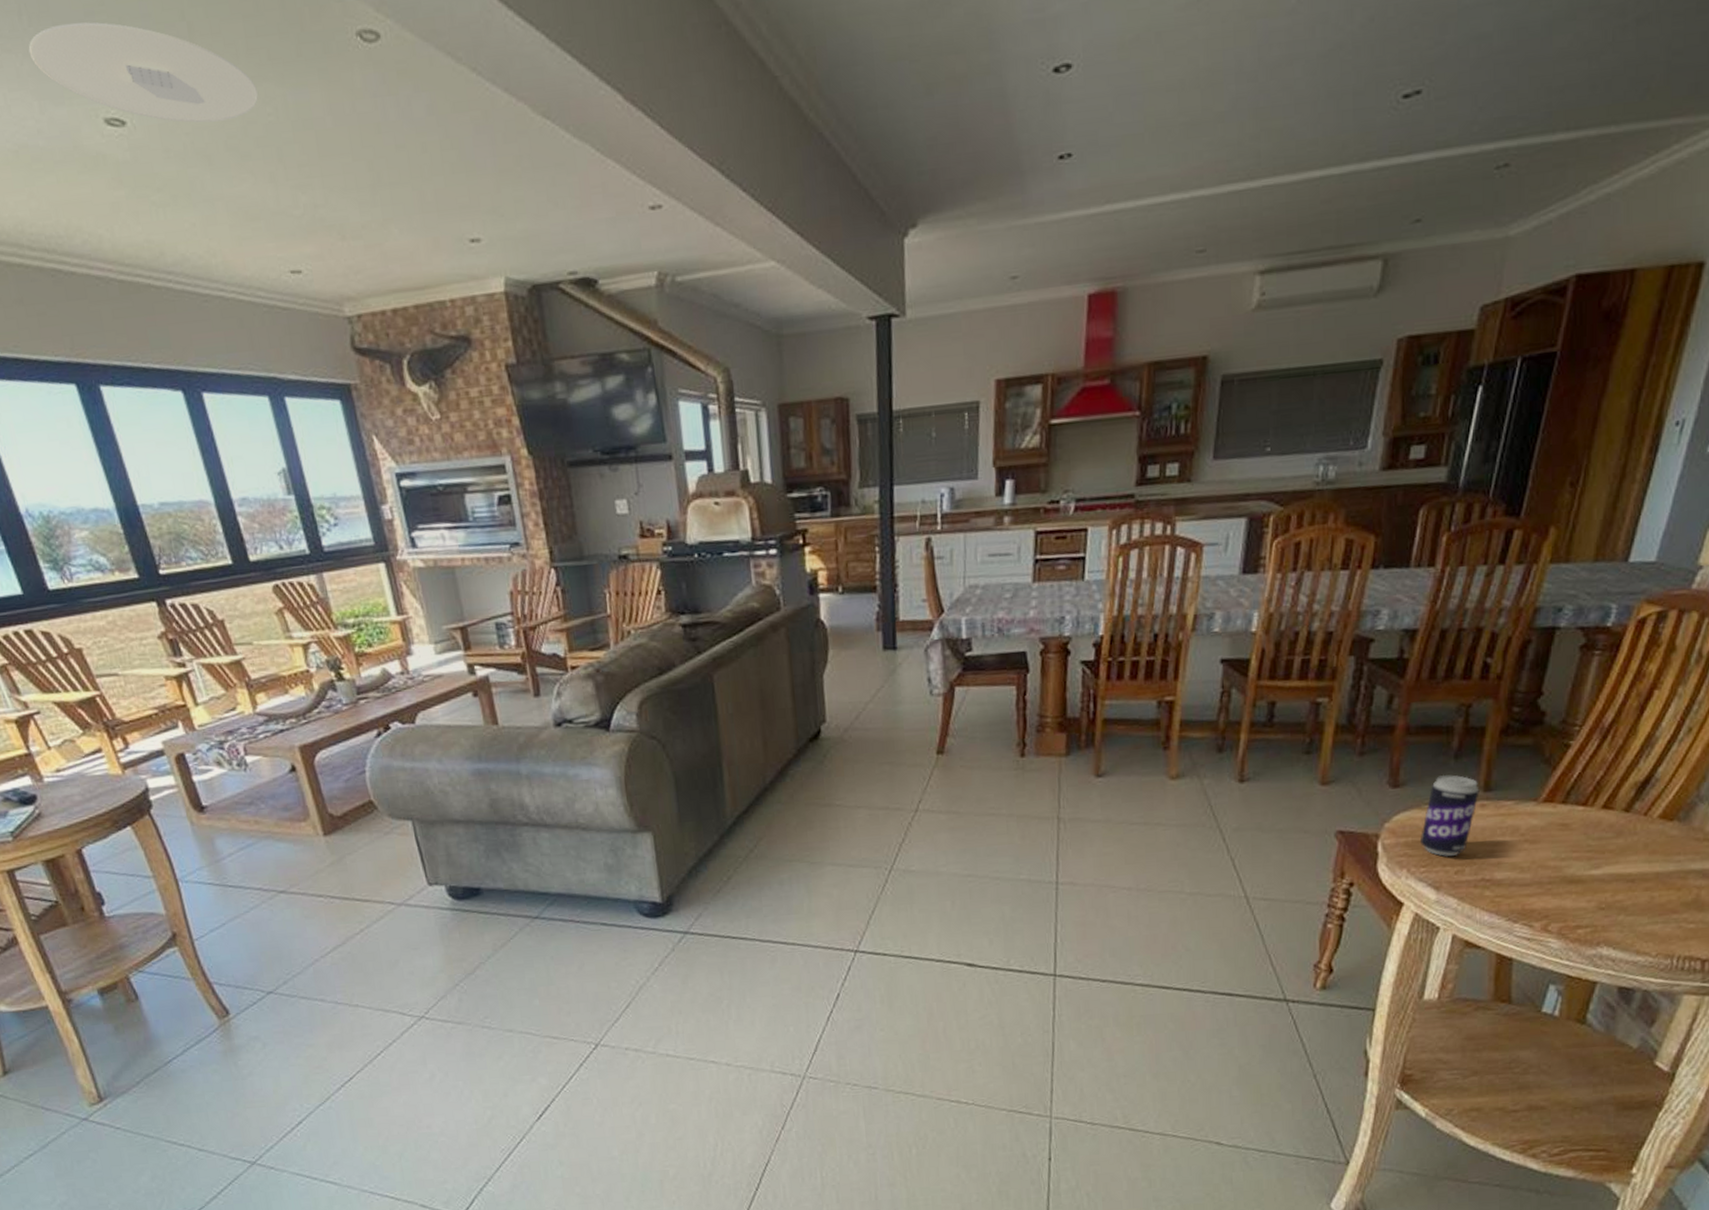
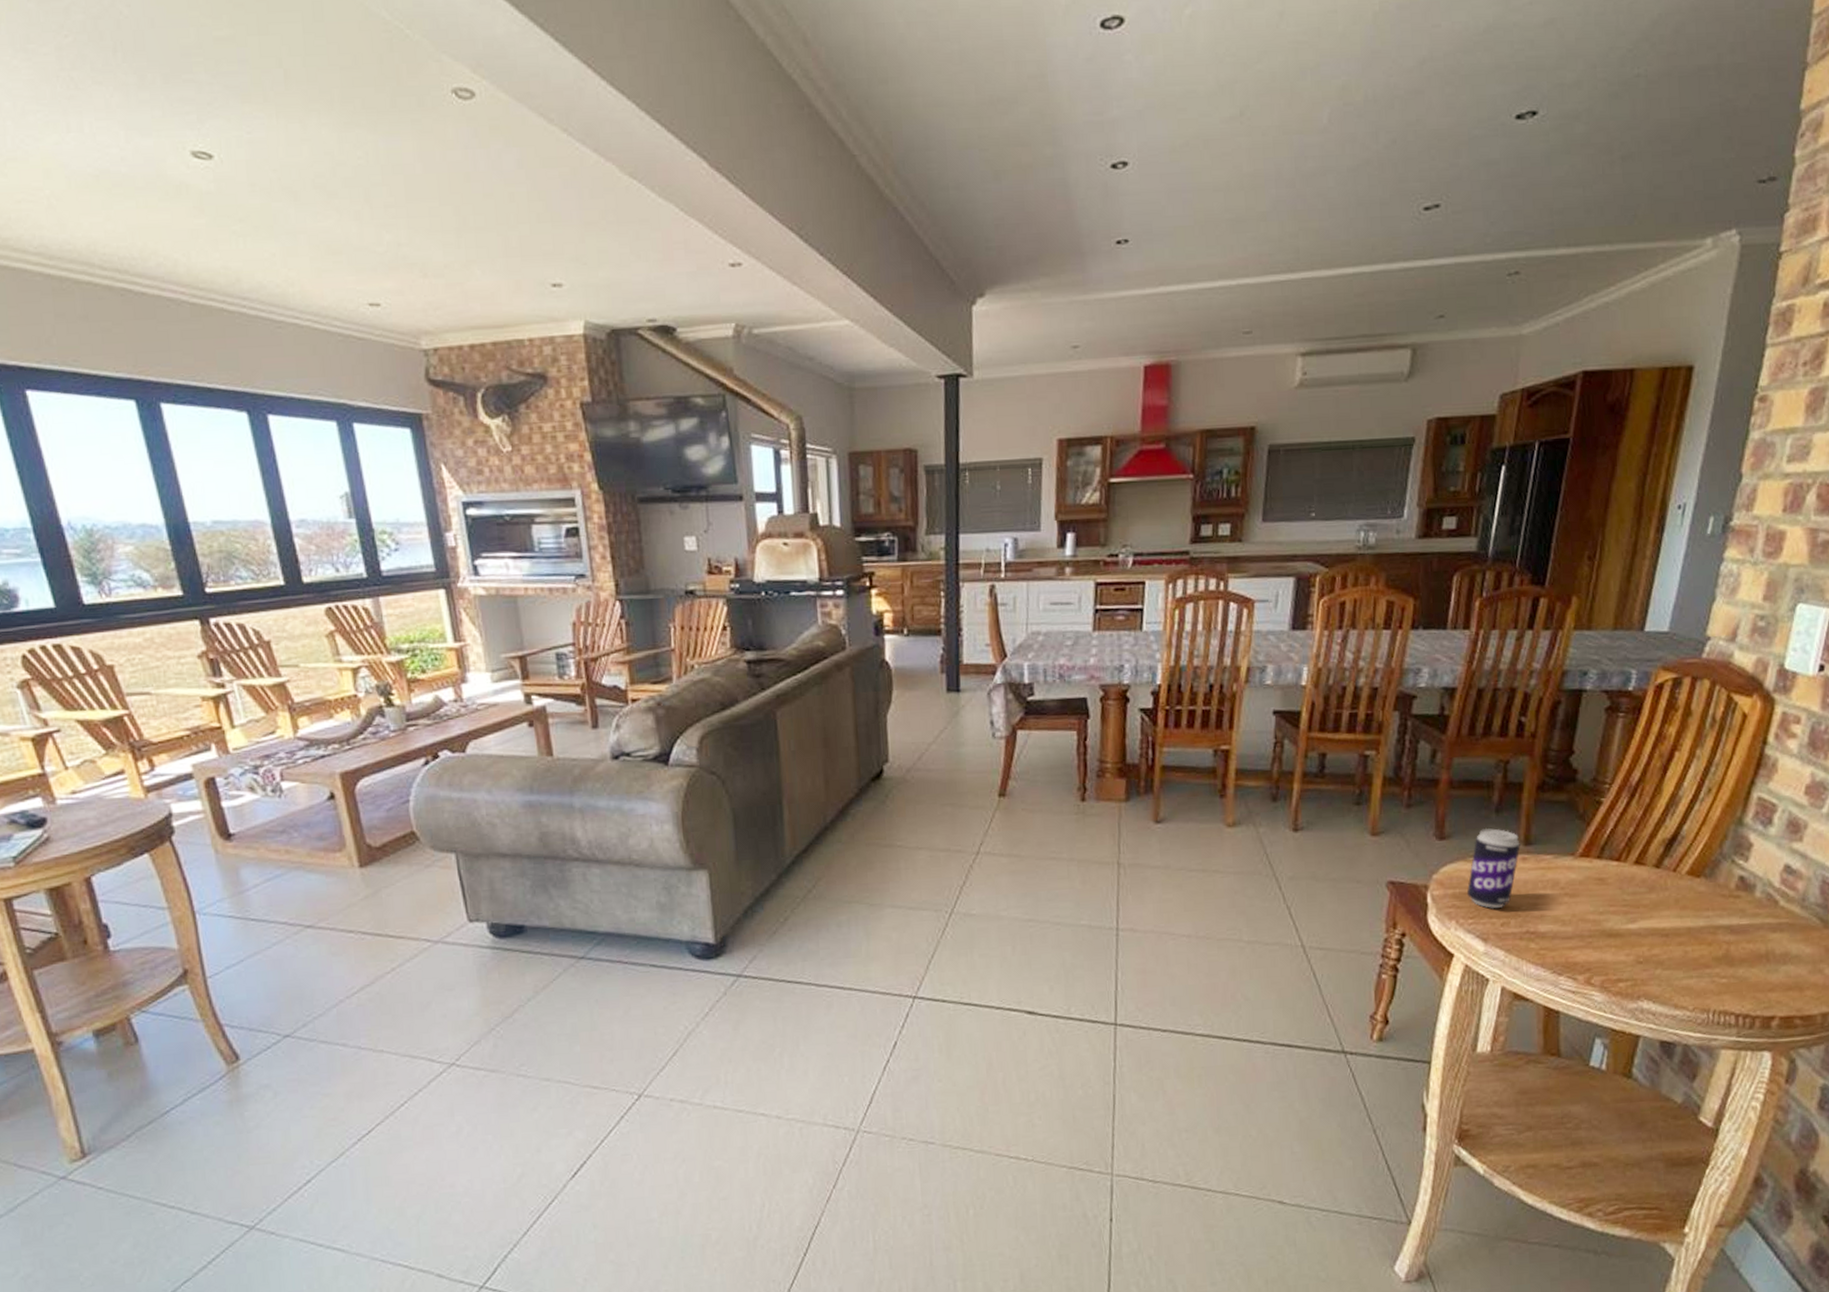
ceiling light: present [28,22,258,123] -> none [120,62,349,161]

